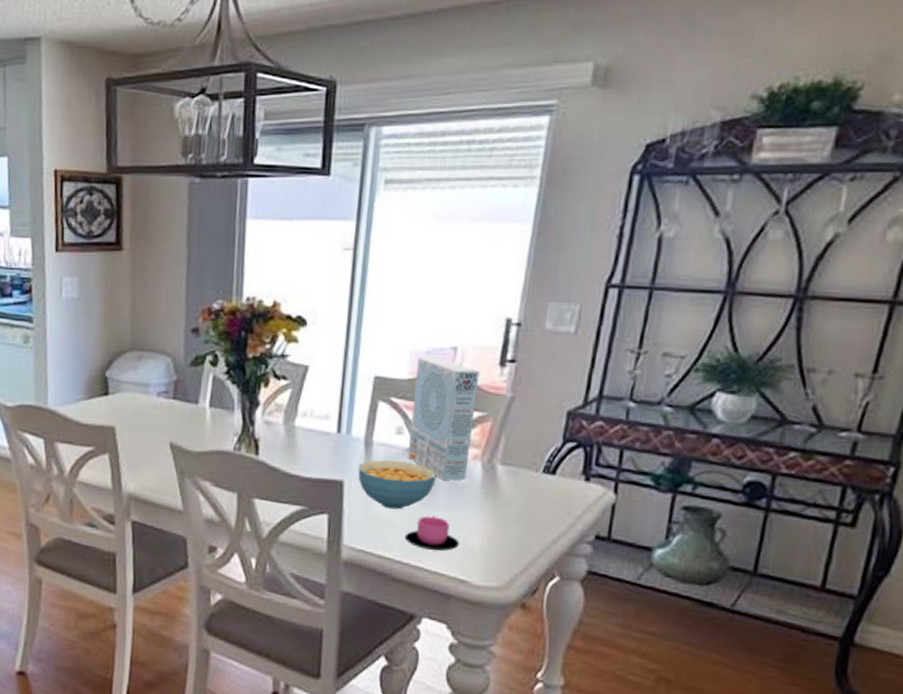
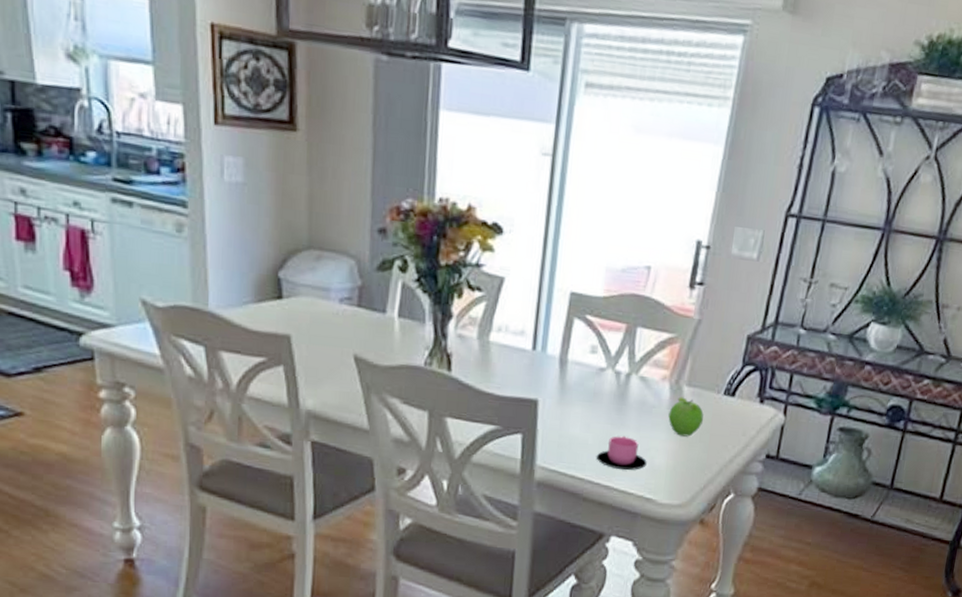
cereal bowl: present [358,460,436,510] -> none [552,379,628,430]
cereal box: present [407,357,480,481] -> none [600,275,671,401]
fruit: none [481,475,521,517] -> present [668,397,704,437]

